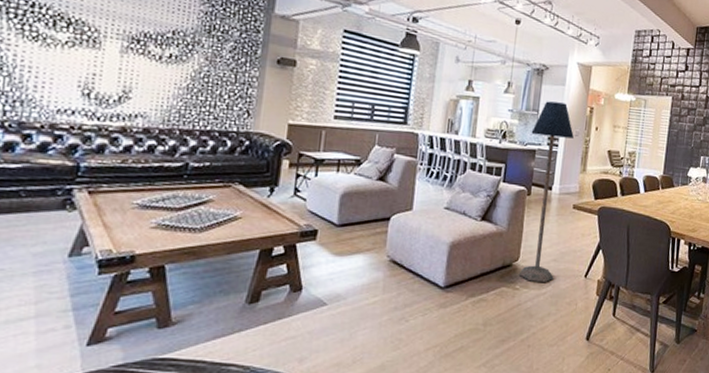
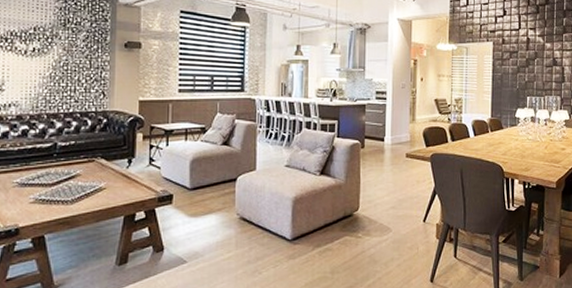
floor lamp: present [519,101,574,283] -> none [359,58,400,230]

